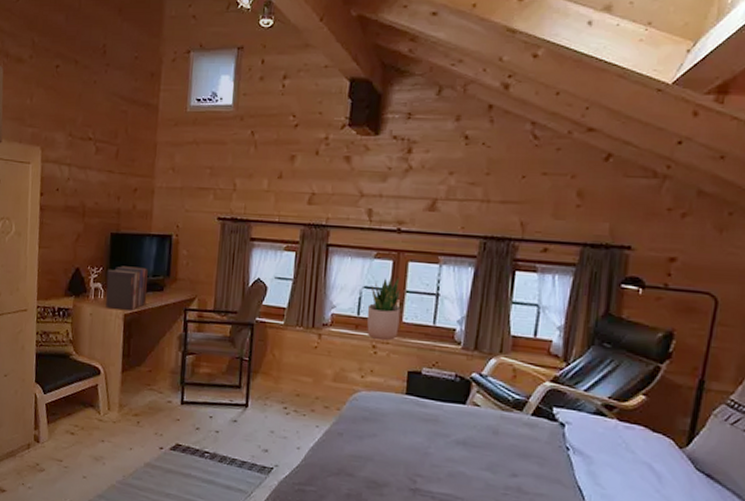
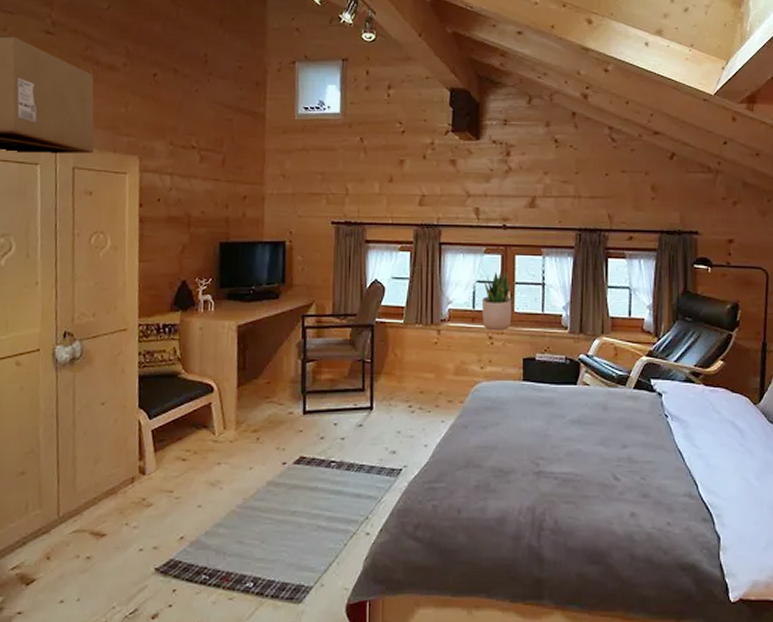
books: present [105,266,148,311] -> none [216,275,262,322]

